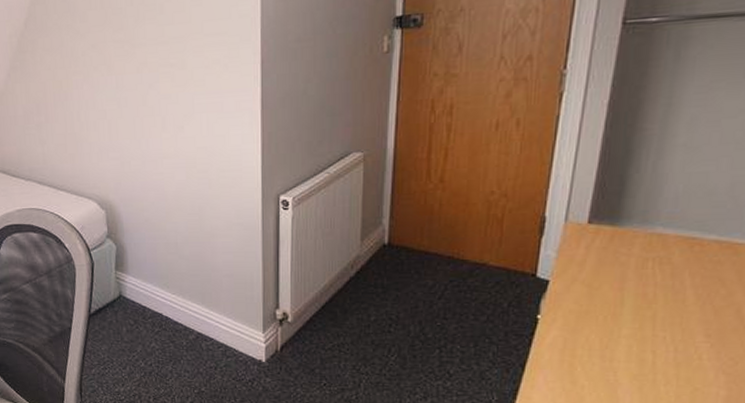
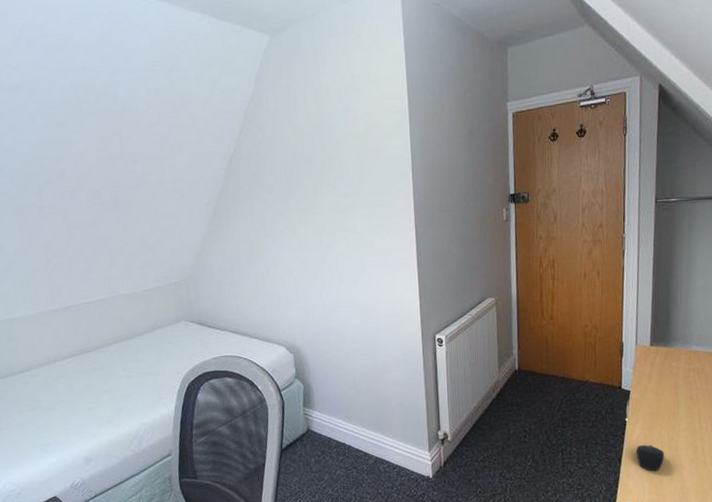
computer mouse: none [548,351,592,385] -> present [636,445,665,471]

